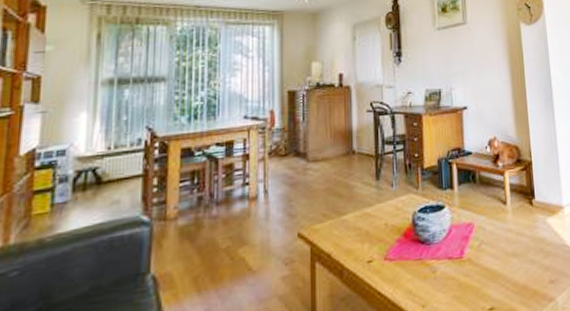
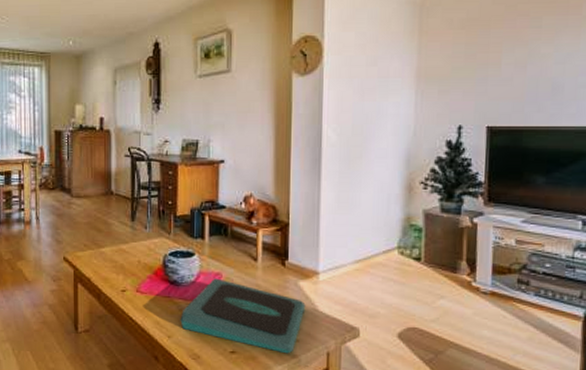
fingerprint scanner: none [434,229,556,299] -> present [180,278,306,354]

